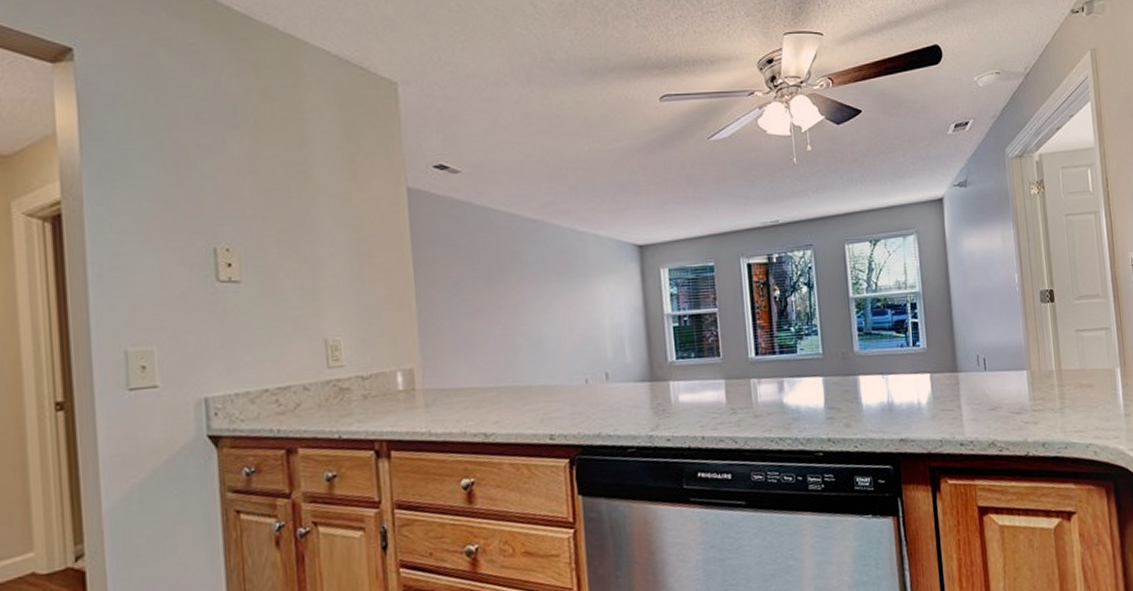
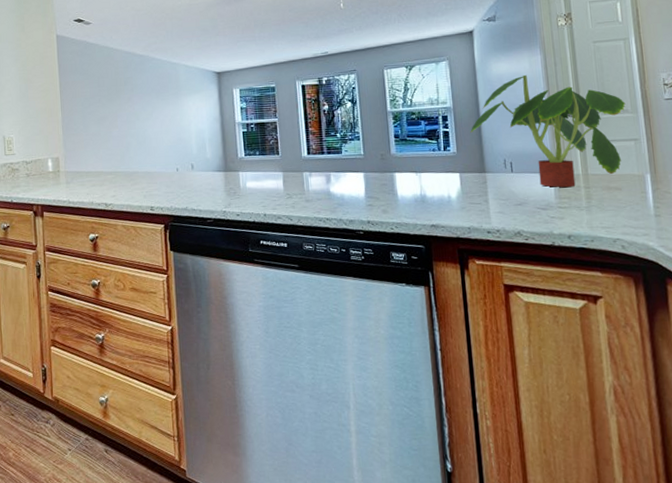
plant: none [941,252,1097,387] -> present [470,74,626,188]

